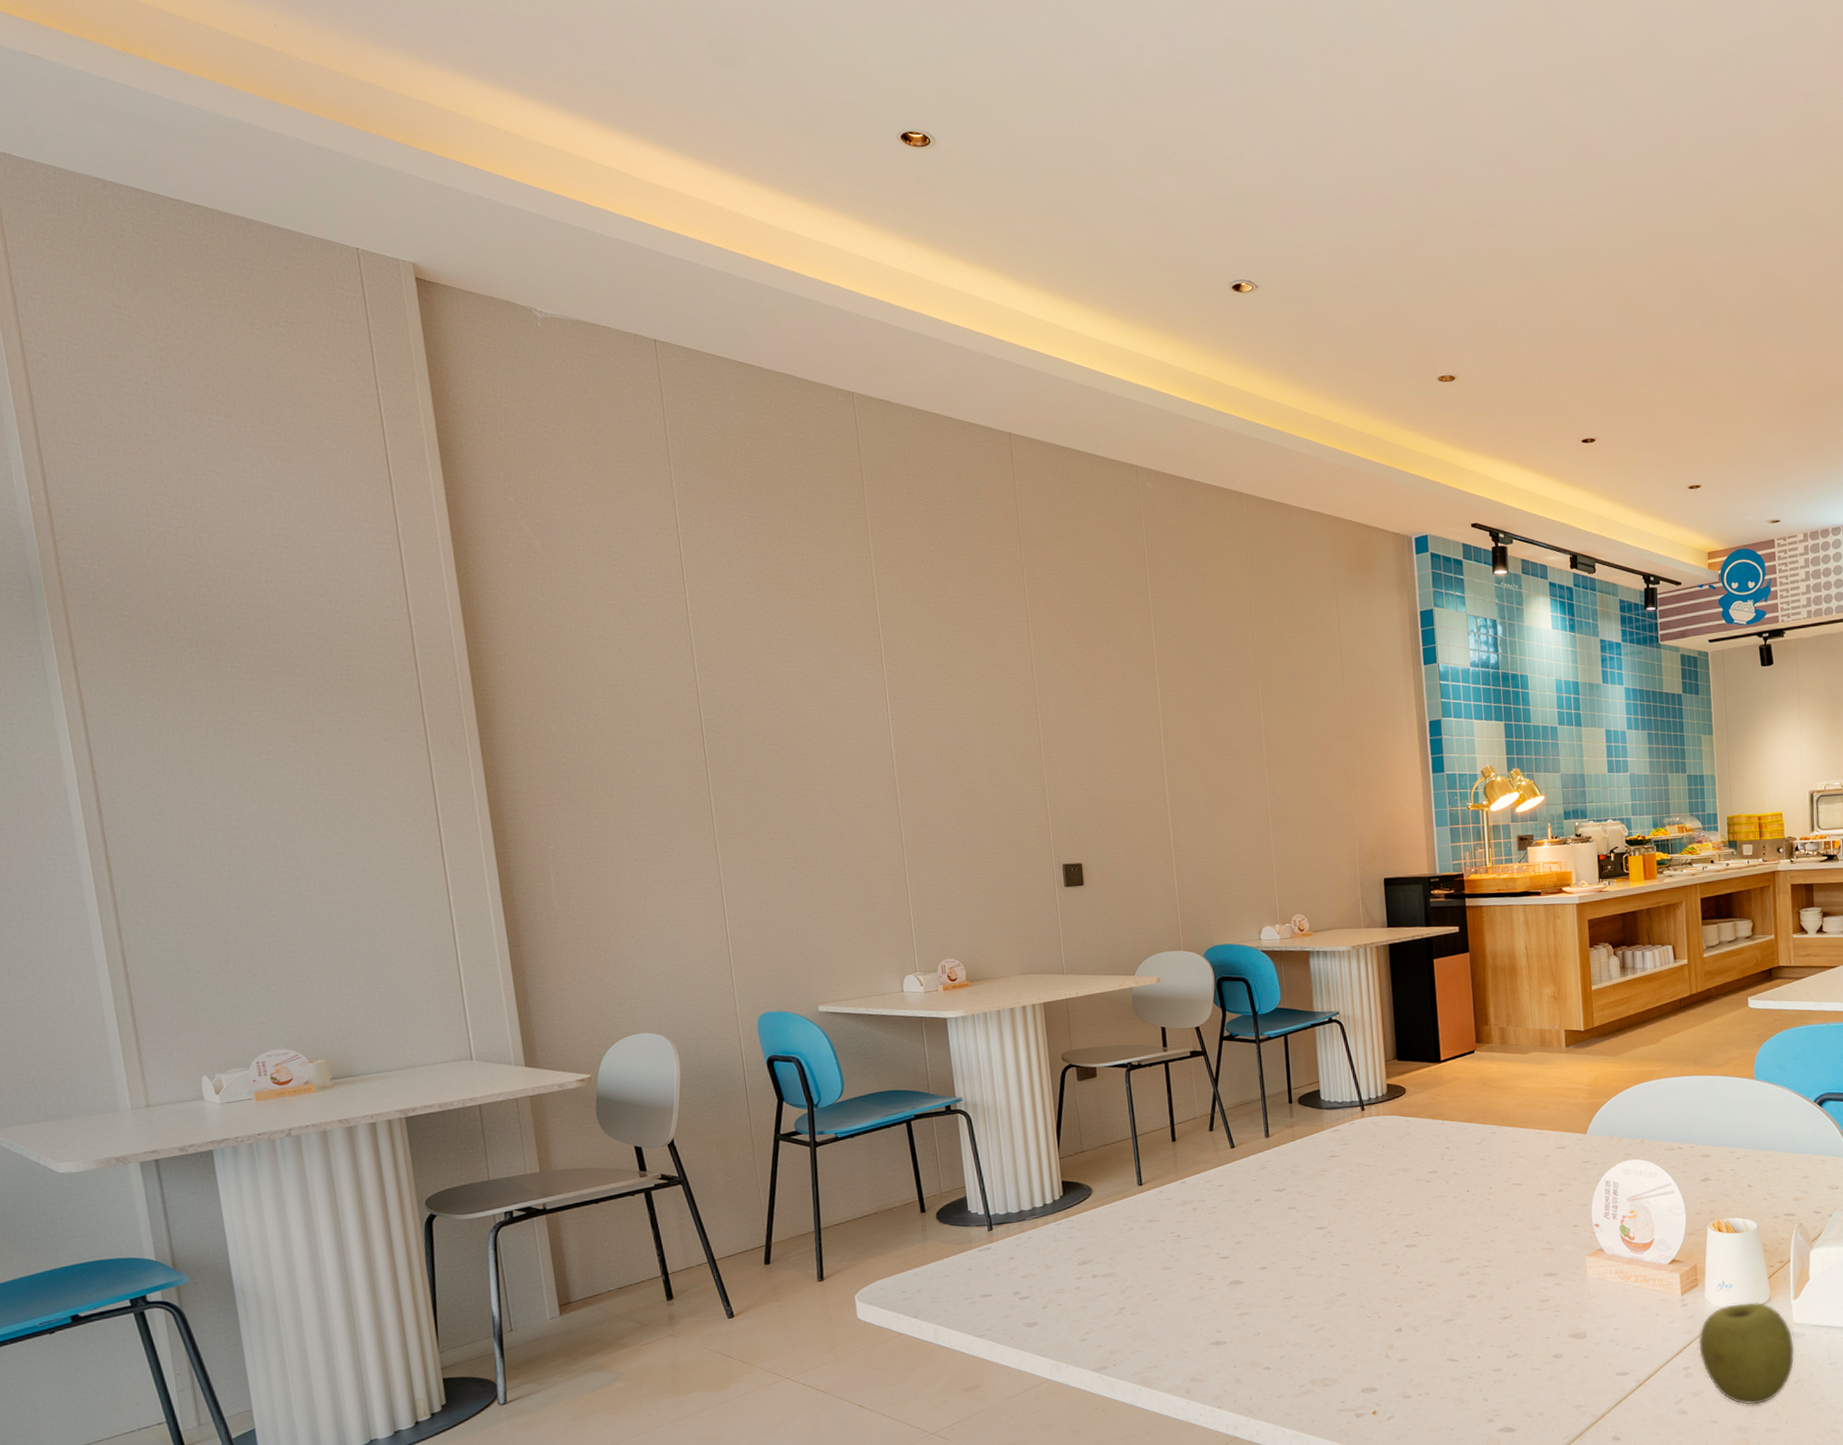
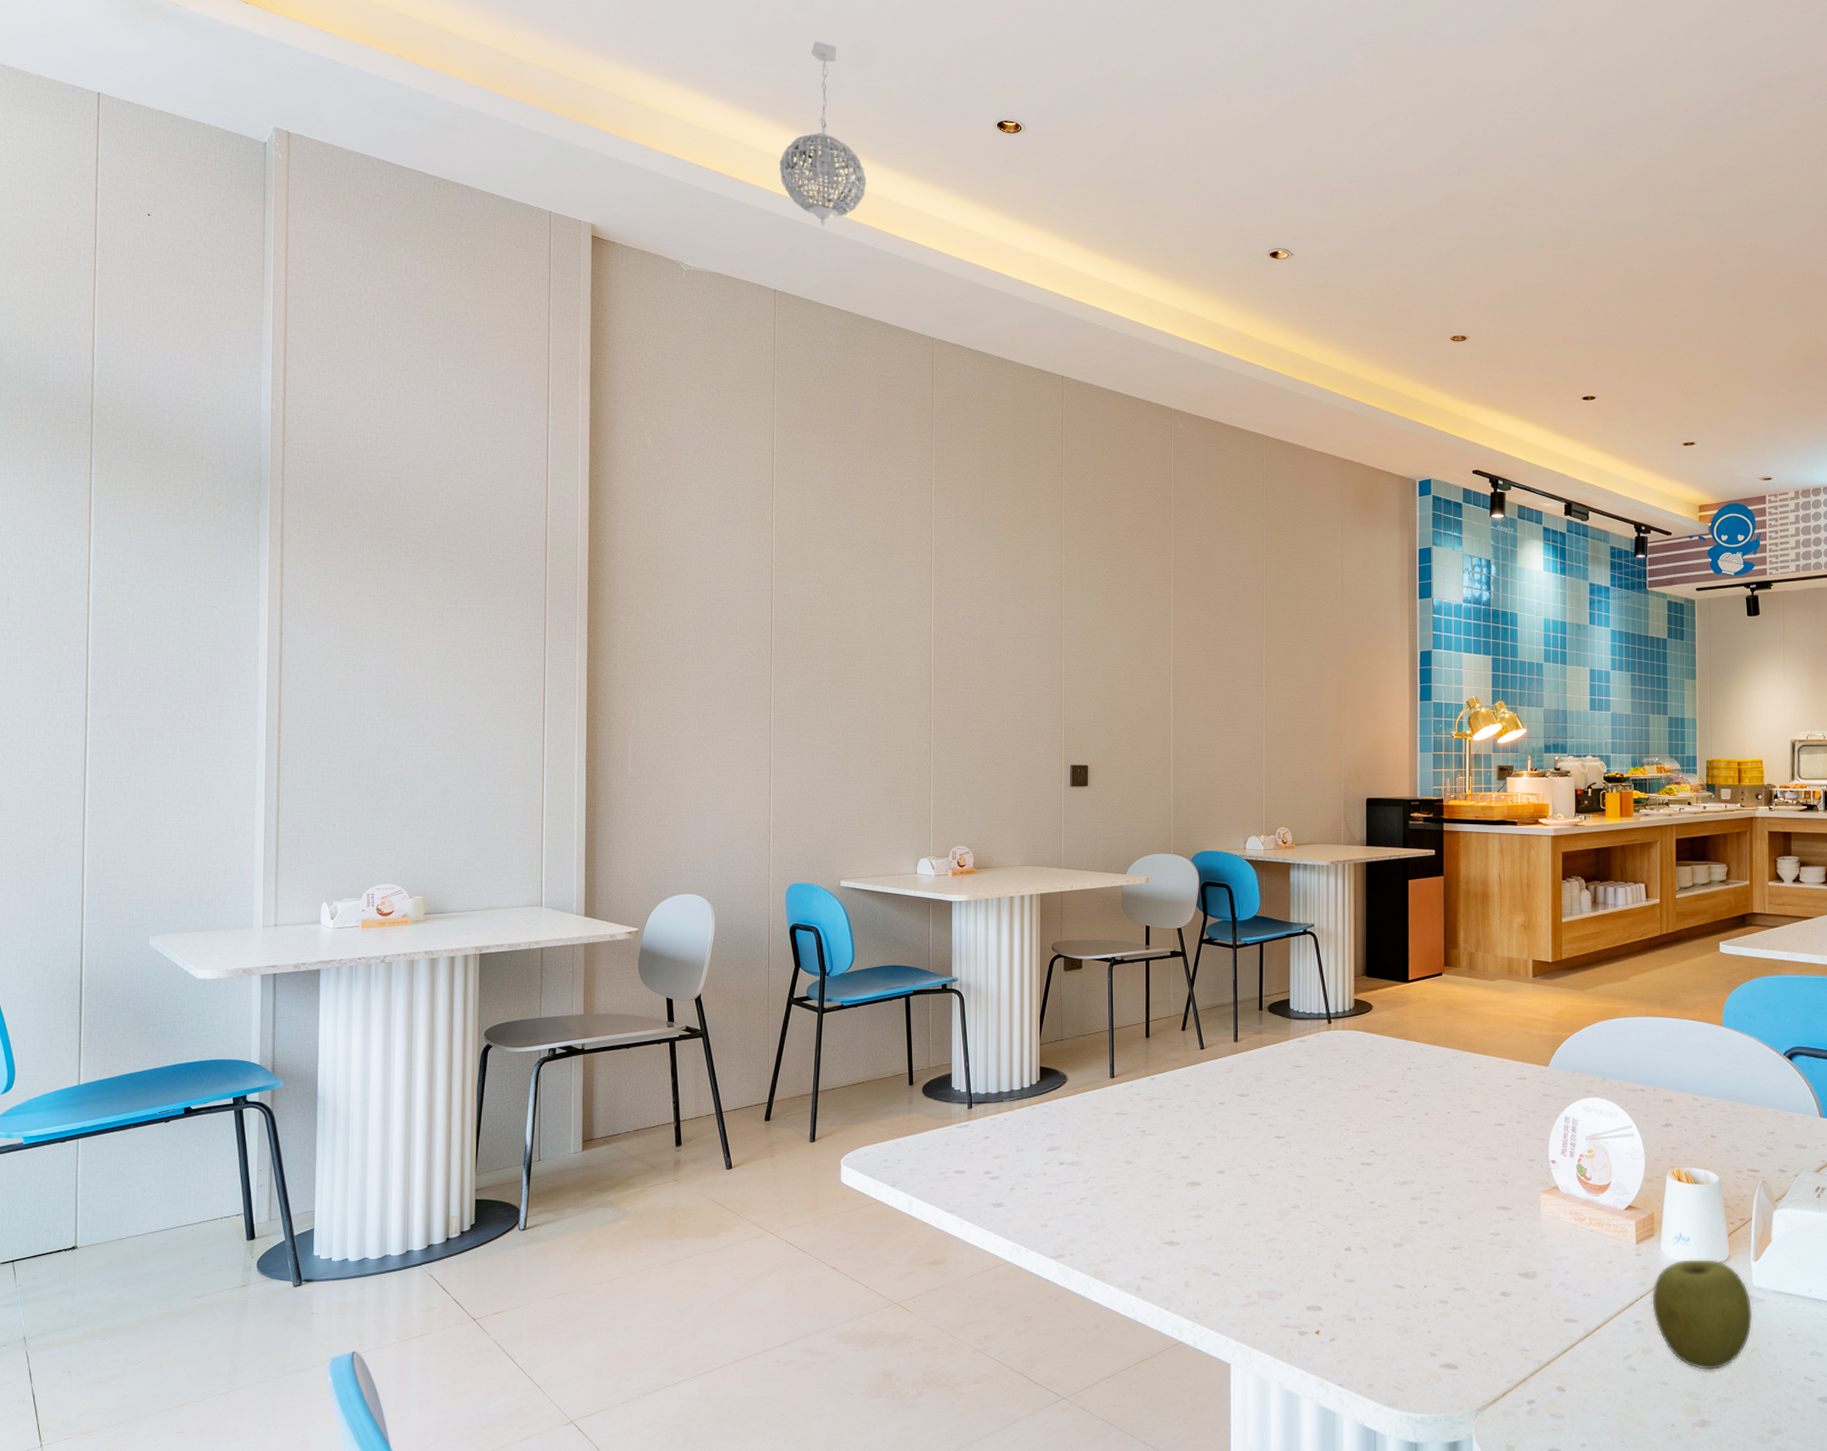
pendant light: none [640,33,751,263] -> present [779,41,867,227]

